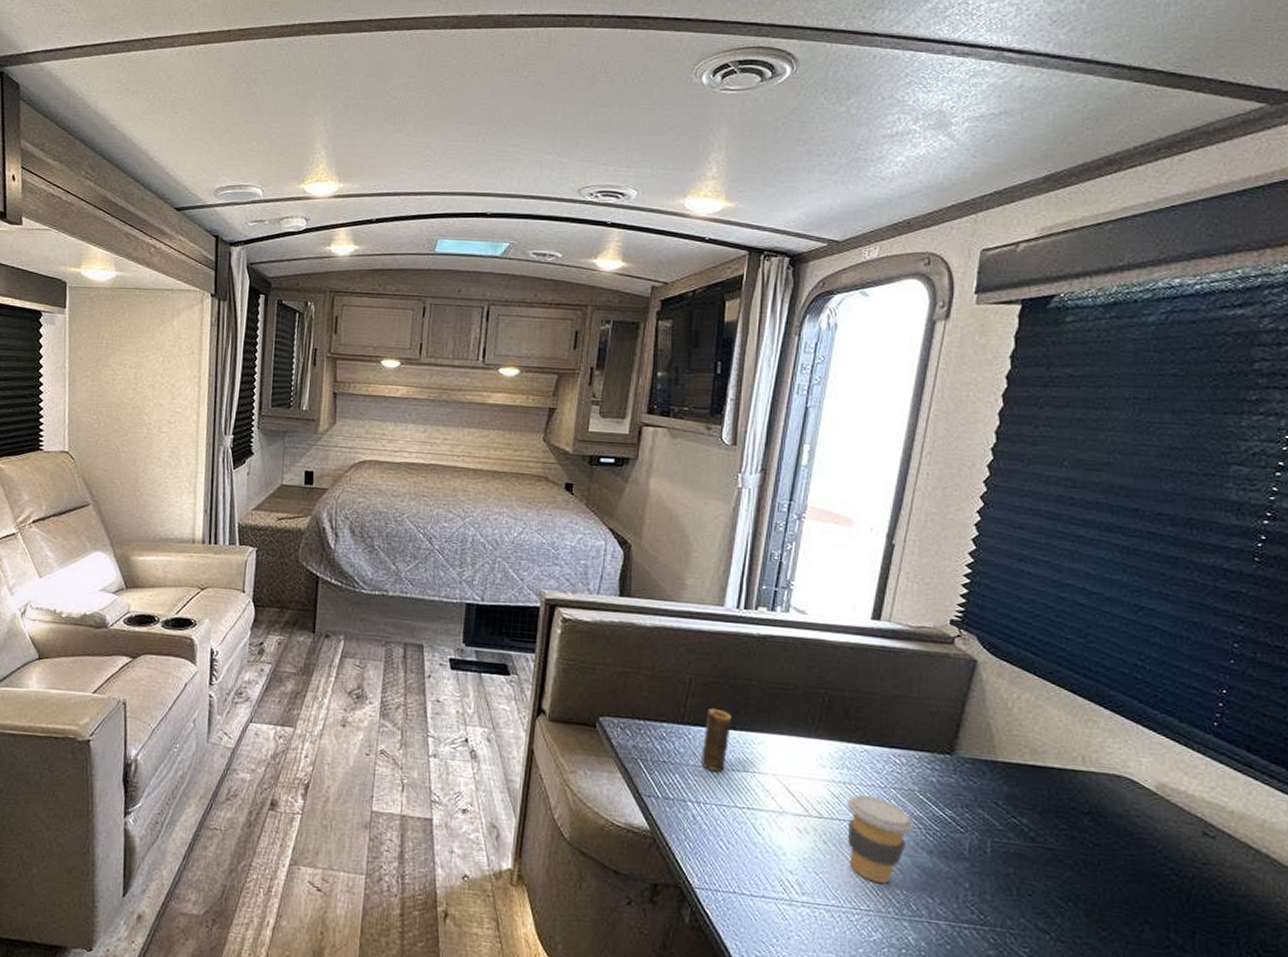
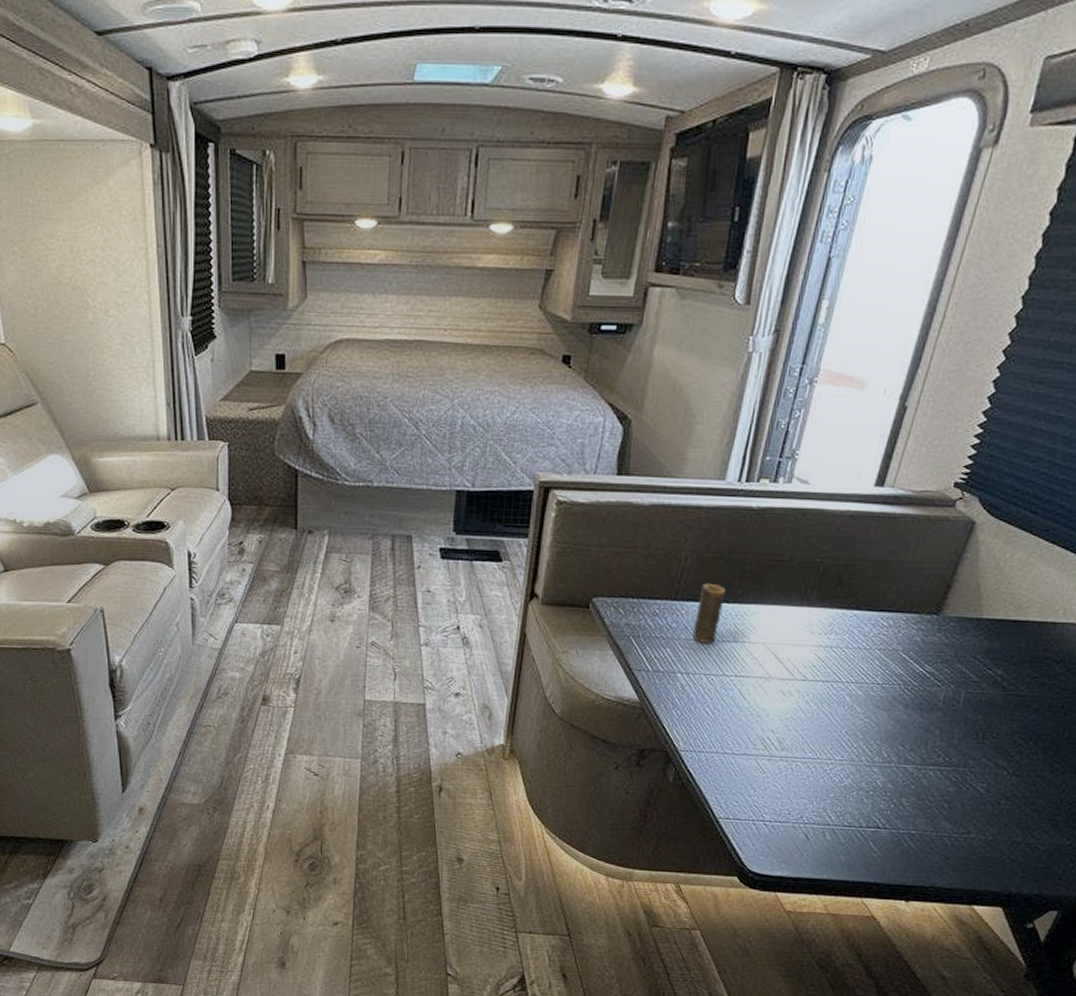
coffee cup: present [848,795,914,883] -> none [828,657,894,736]

